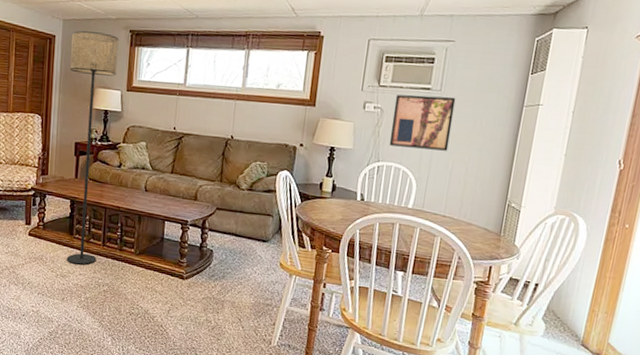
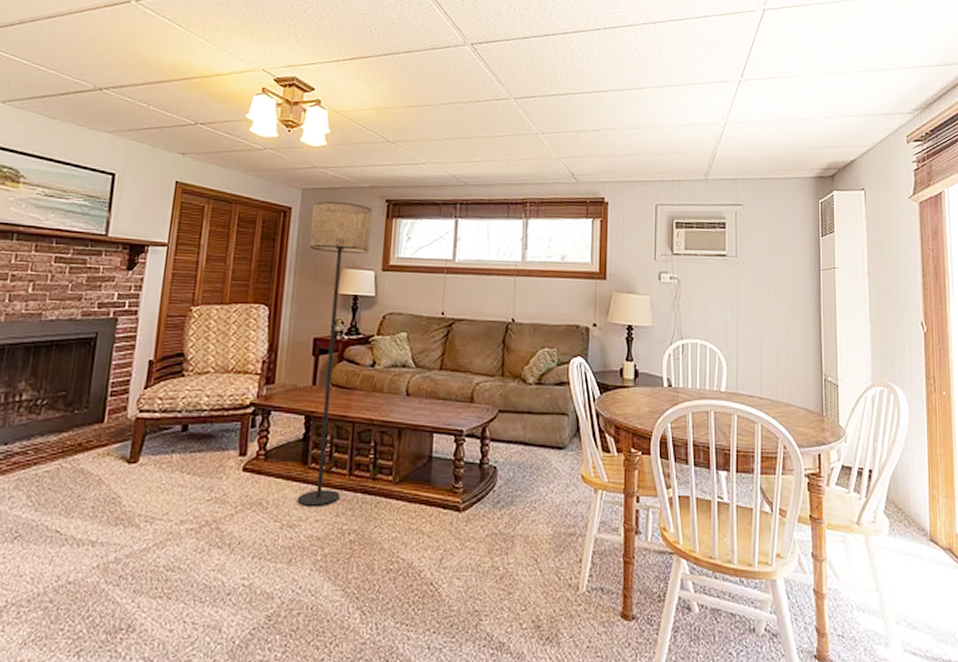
wall art: present [389,94,456,151] -> none [691,262,753,323]

